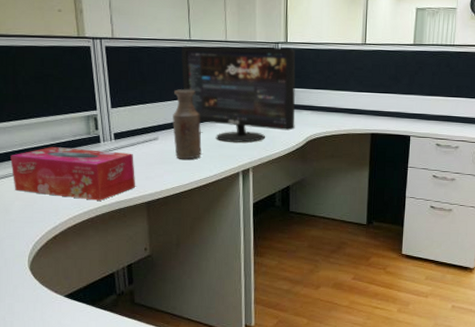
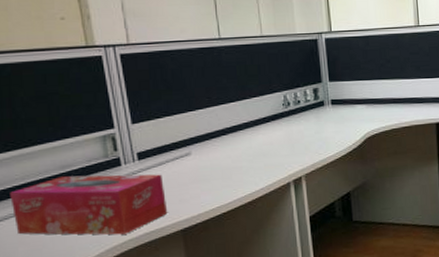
bottle: present [173,89,202,160] -> none [206,94,244,175]
computer monitor: present [181,46,296,143] -> none [210,37,350,149]

